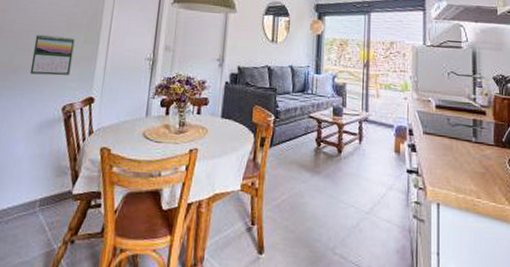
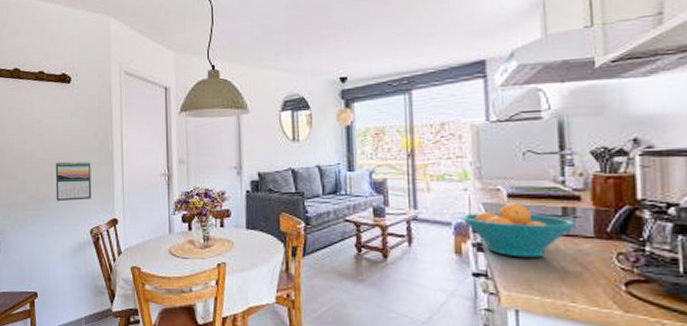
fruit bowl: none [401,112,483,160] -> present [460,202,578,258]

